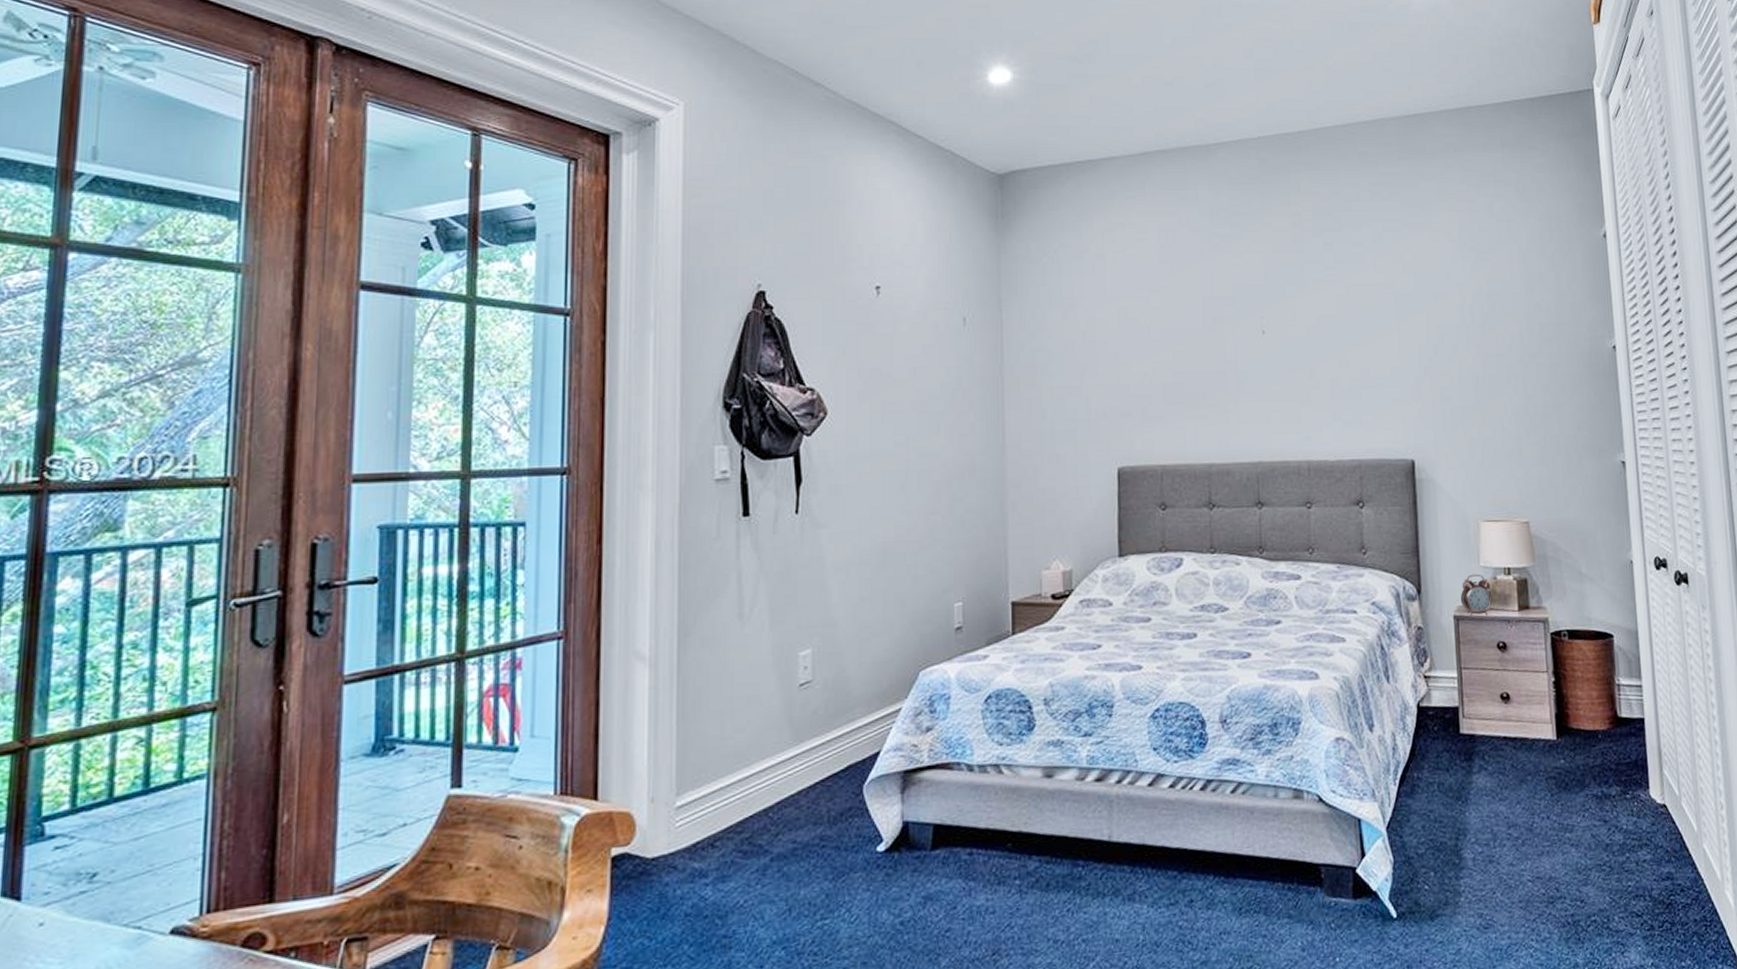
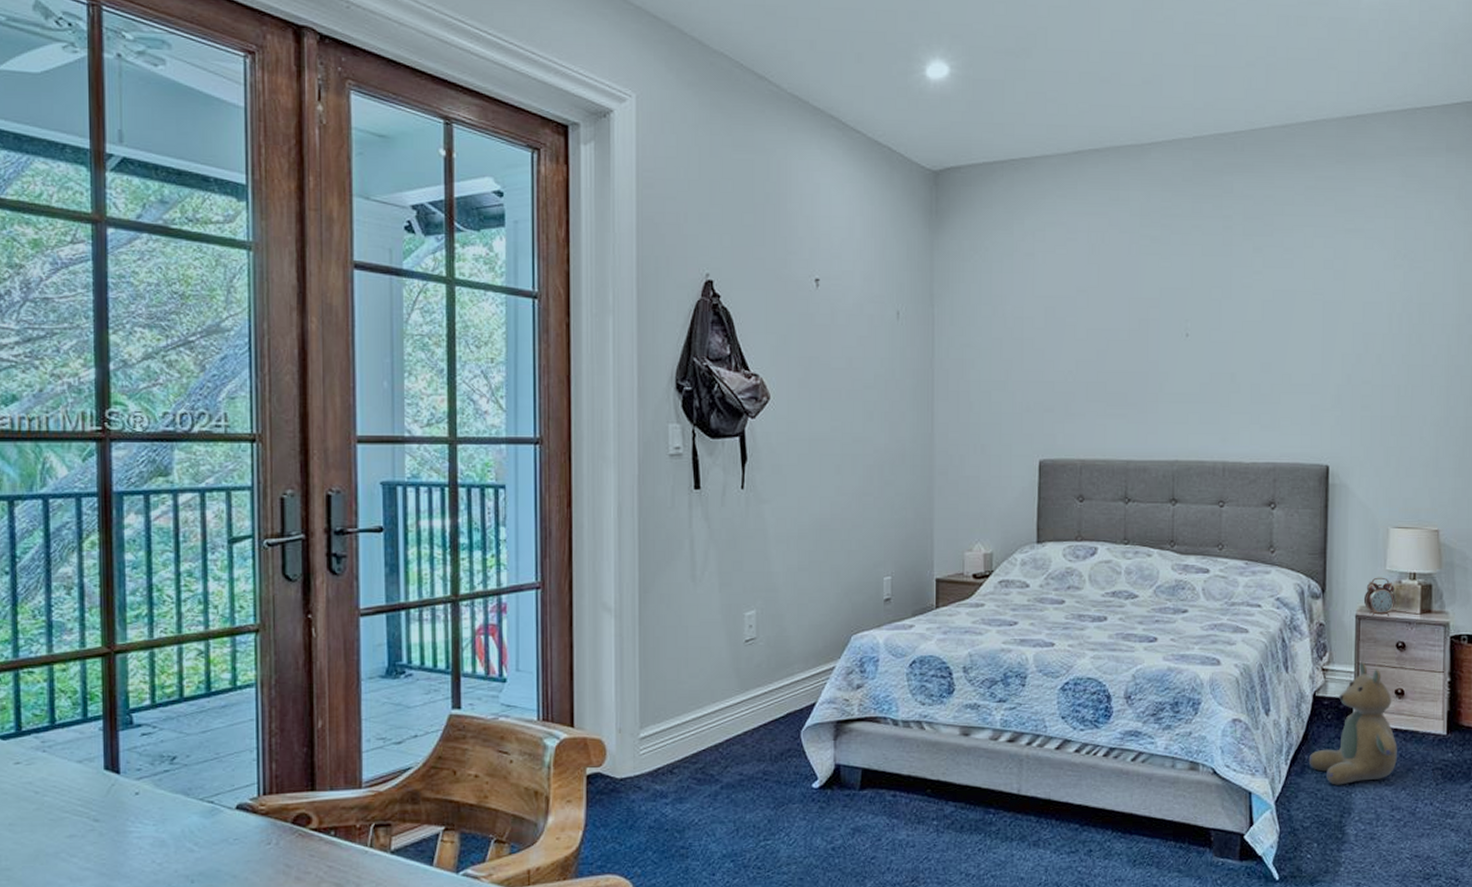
teddy bear: none [1417,666,1509,804] -> present [1308,662,1397,785]

